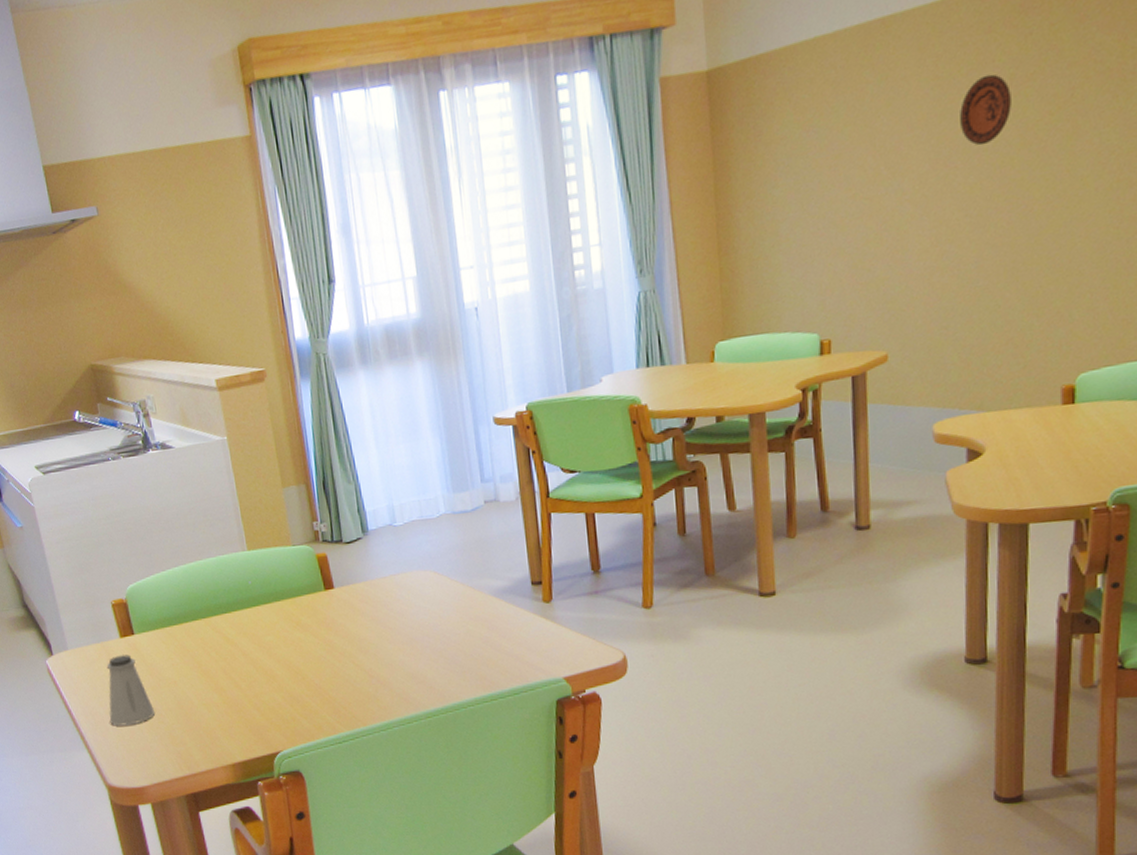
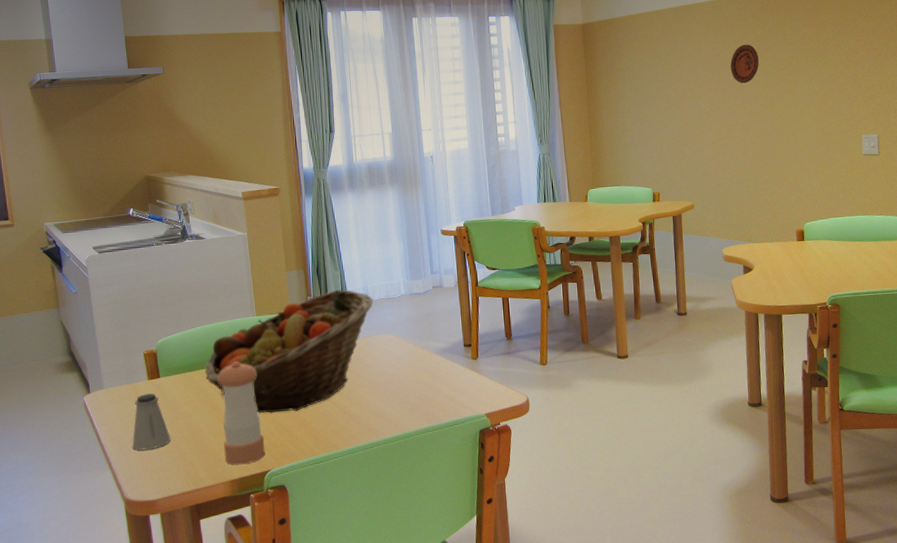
fruit basket: none [188,509,403,680] -> present [205,289,374,414]
pepper shaker: none [205,612,273,745] -> present [217,362,265,465]

